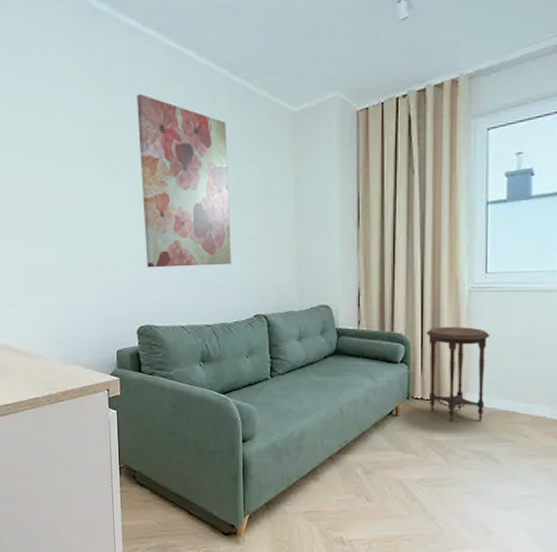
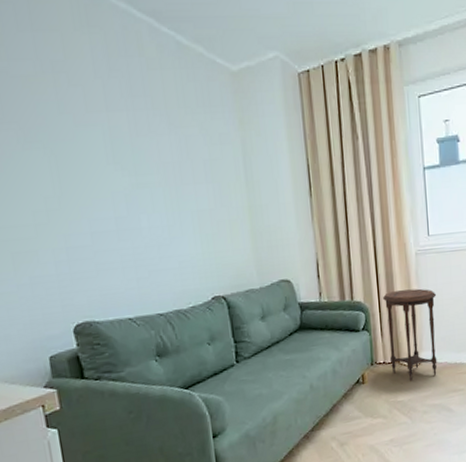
wall art: present [137,93,231,268] -> none [40,39,180,254]

